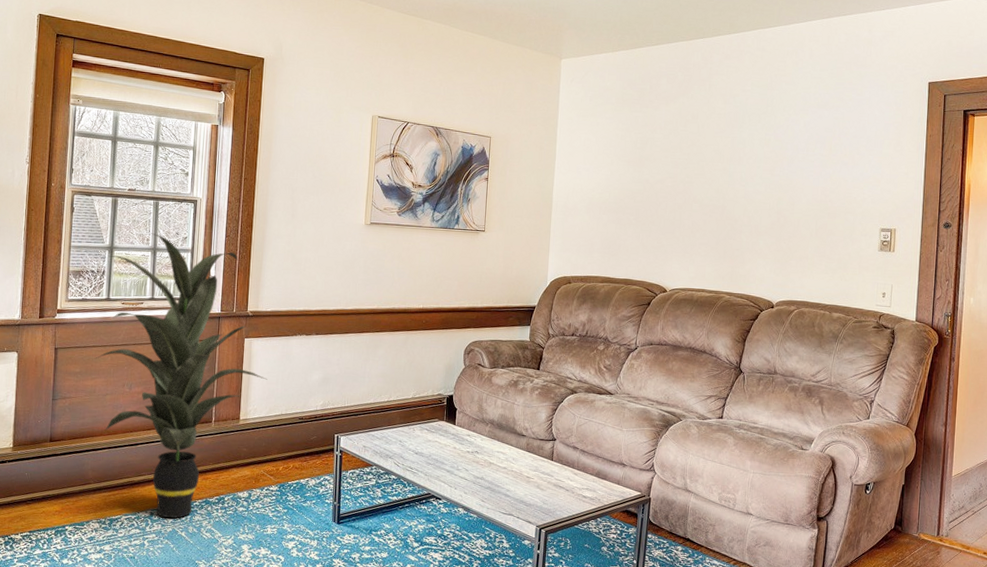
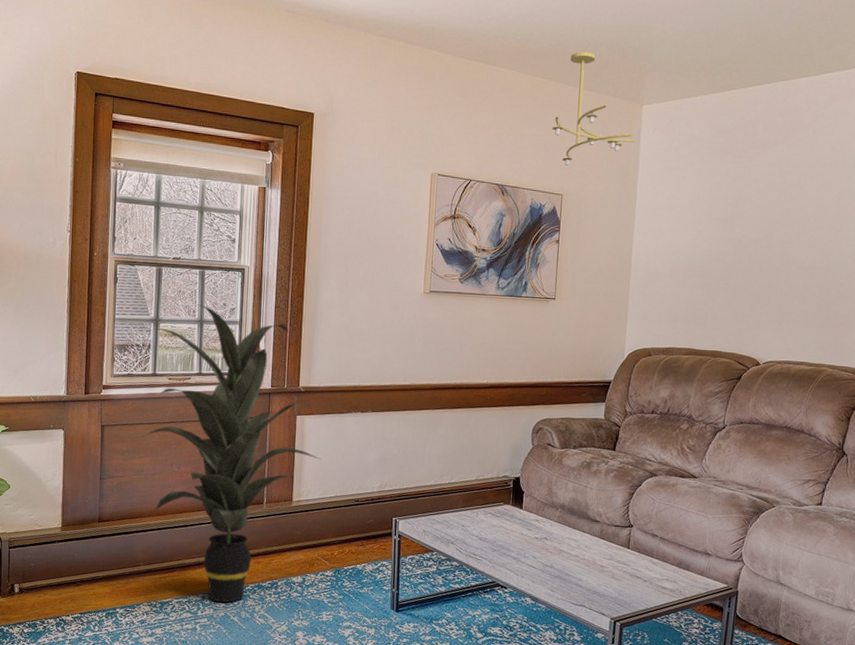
ceiling light fixture: none [481,10,555,111] -> present [552,51,635,166]

